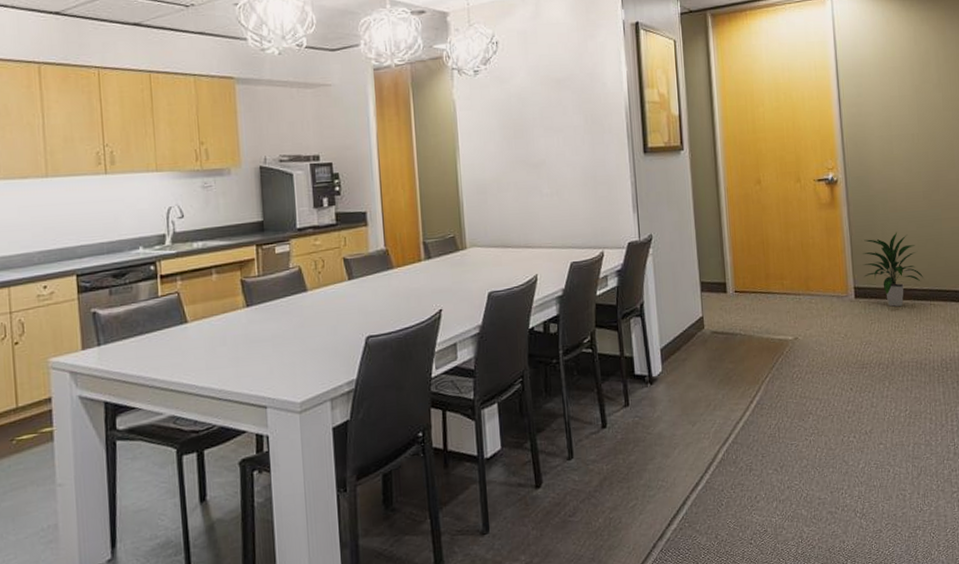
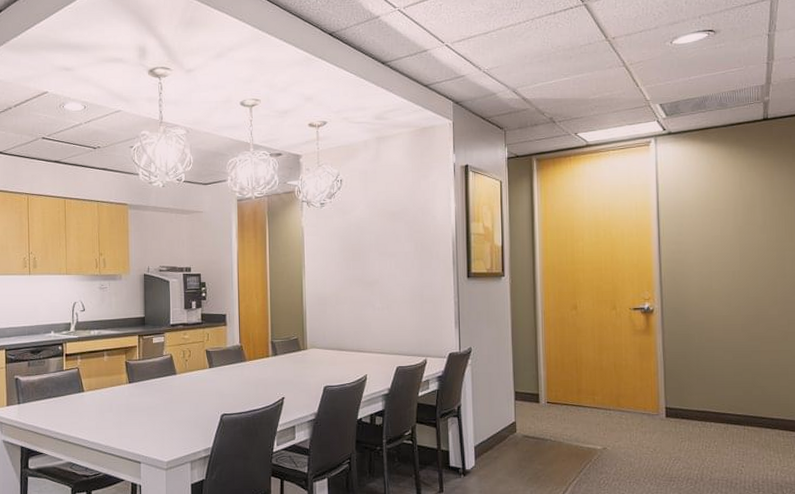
indoor plant: present [862,232,924,307] -> none [675,360,739,429]

